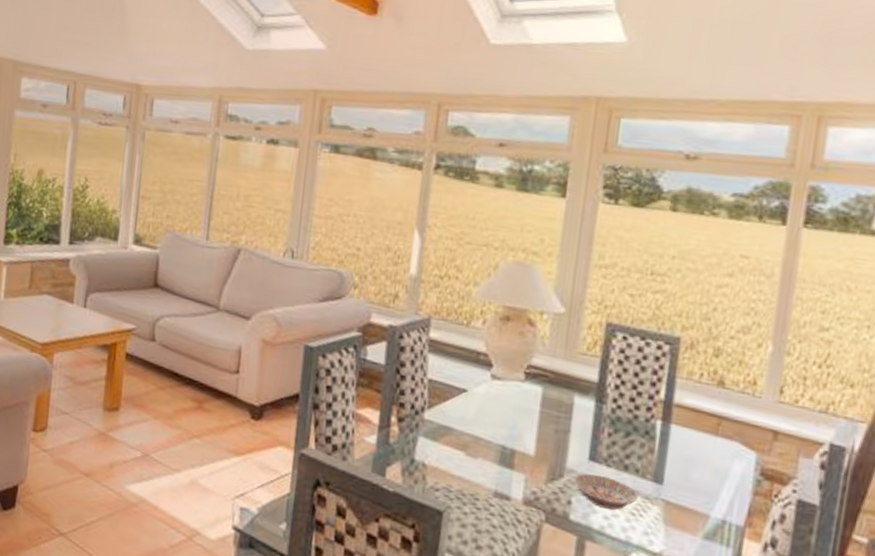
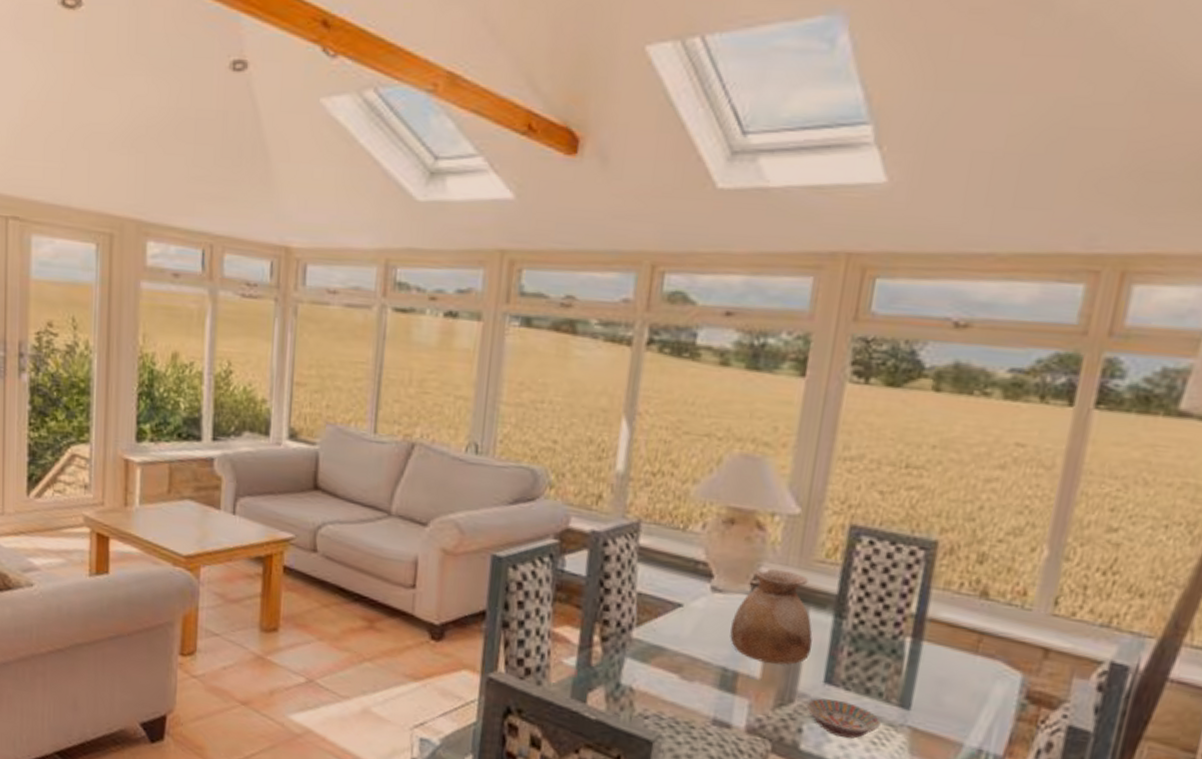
vase: none [508,359,578,444] -> present [730,568,813,665]

